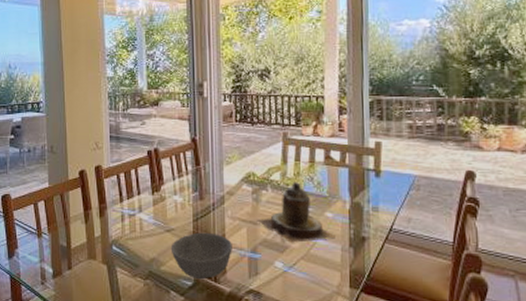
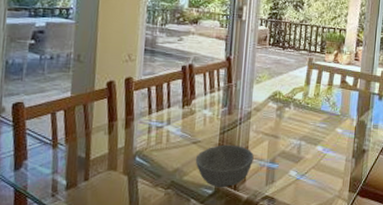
teapot: present [256,182,337,243] -> none [277,102,343,154]

